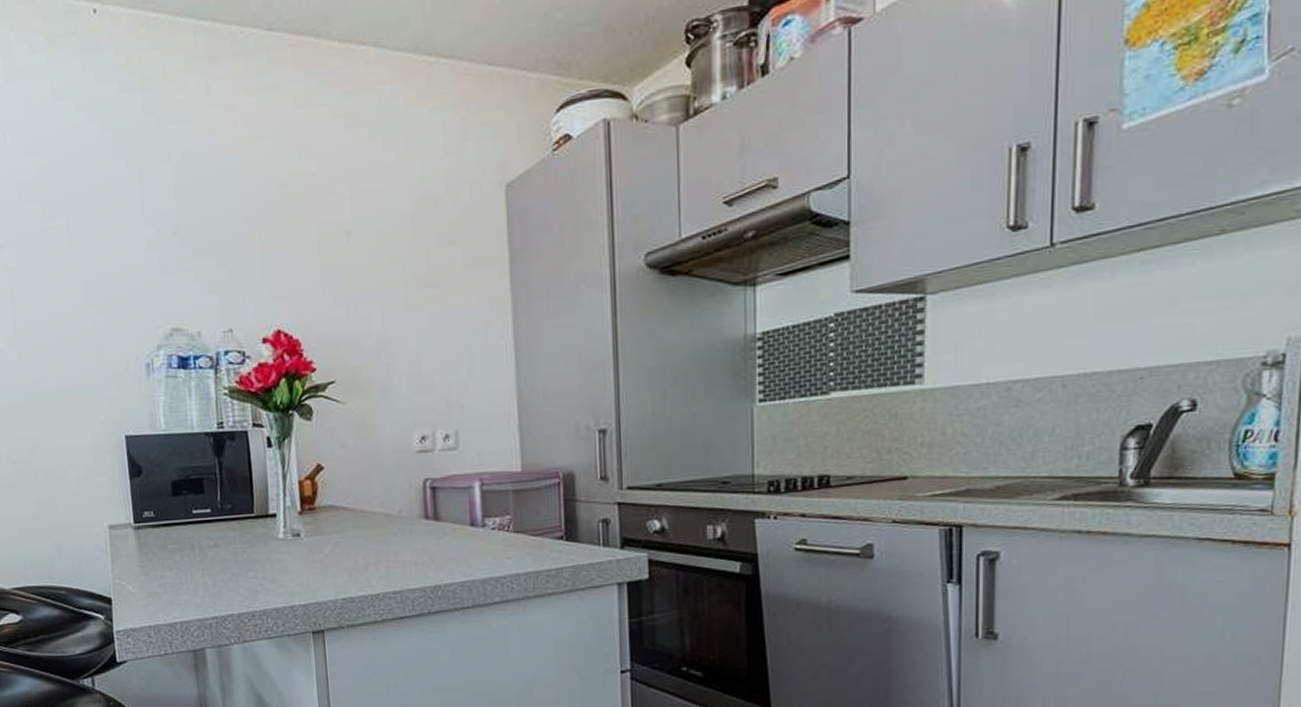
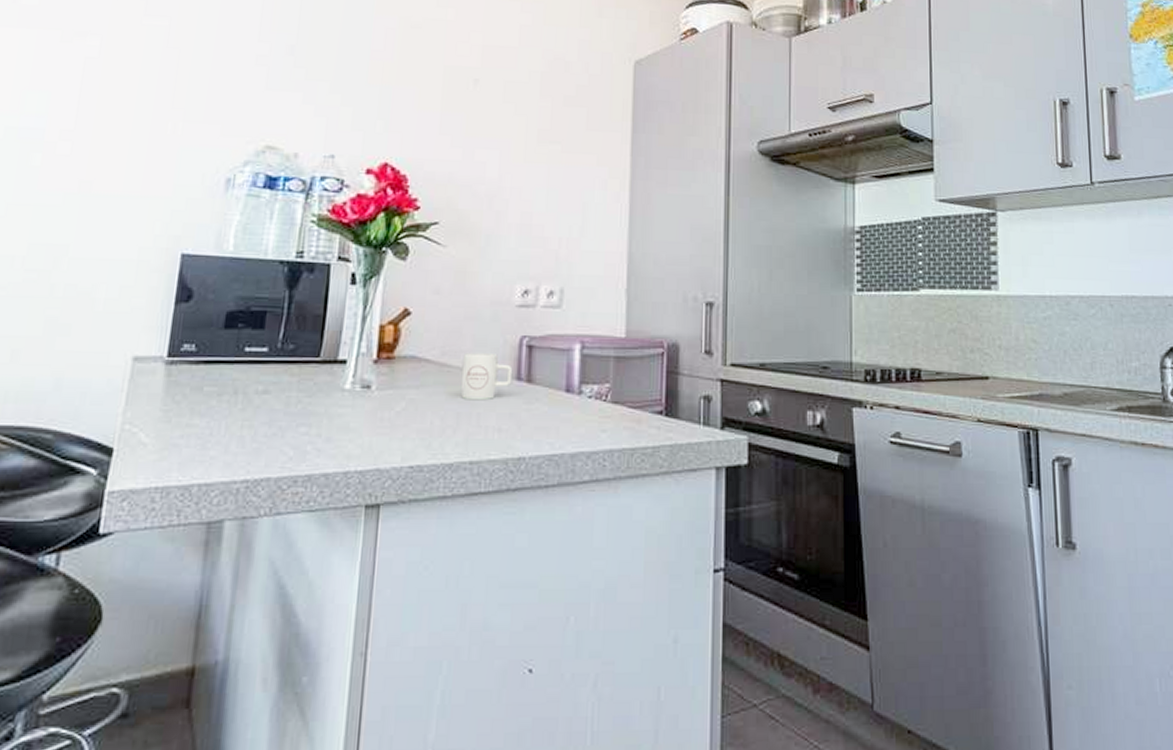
mug: none [374,496,421,540] -> present [460,352,513,401]

